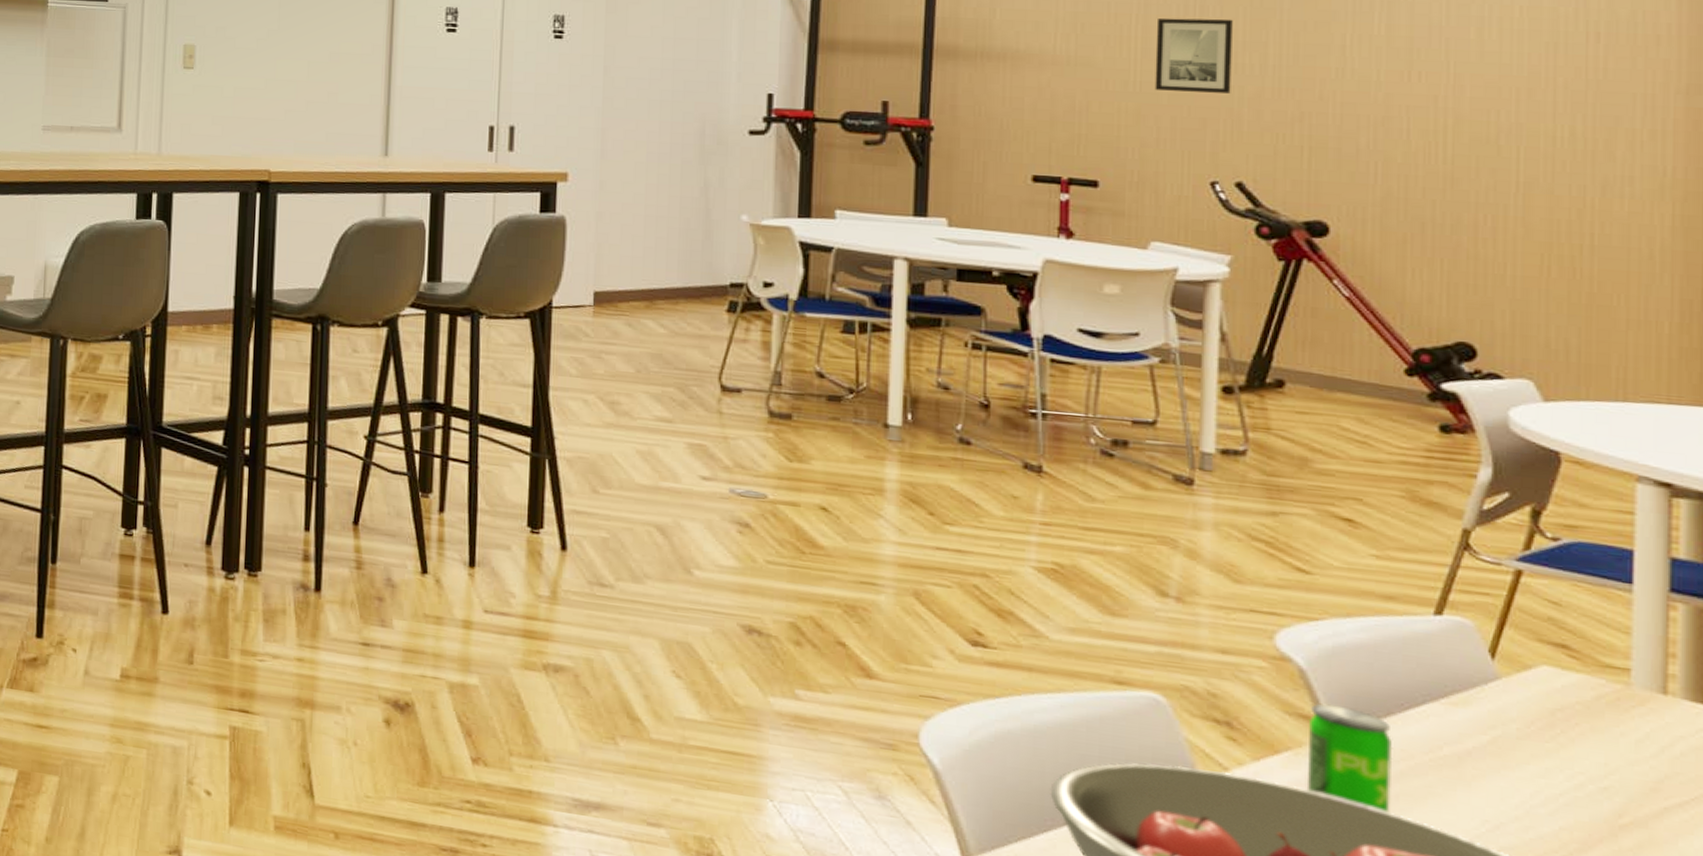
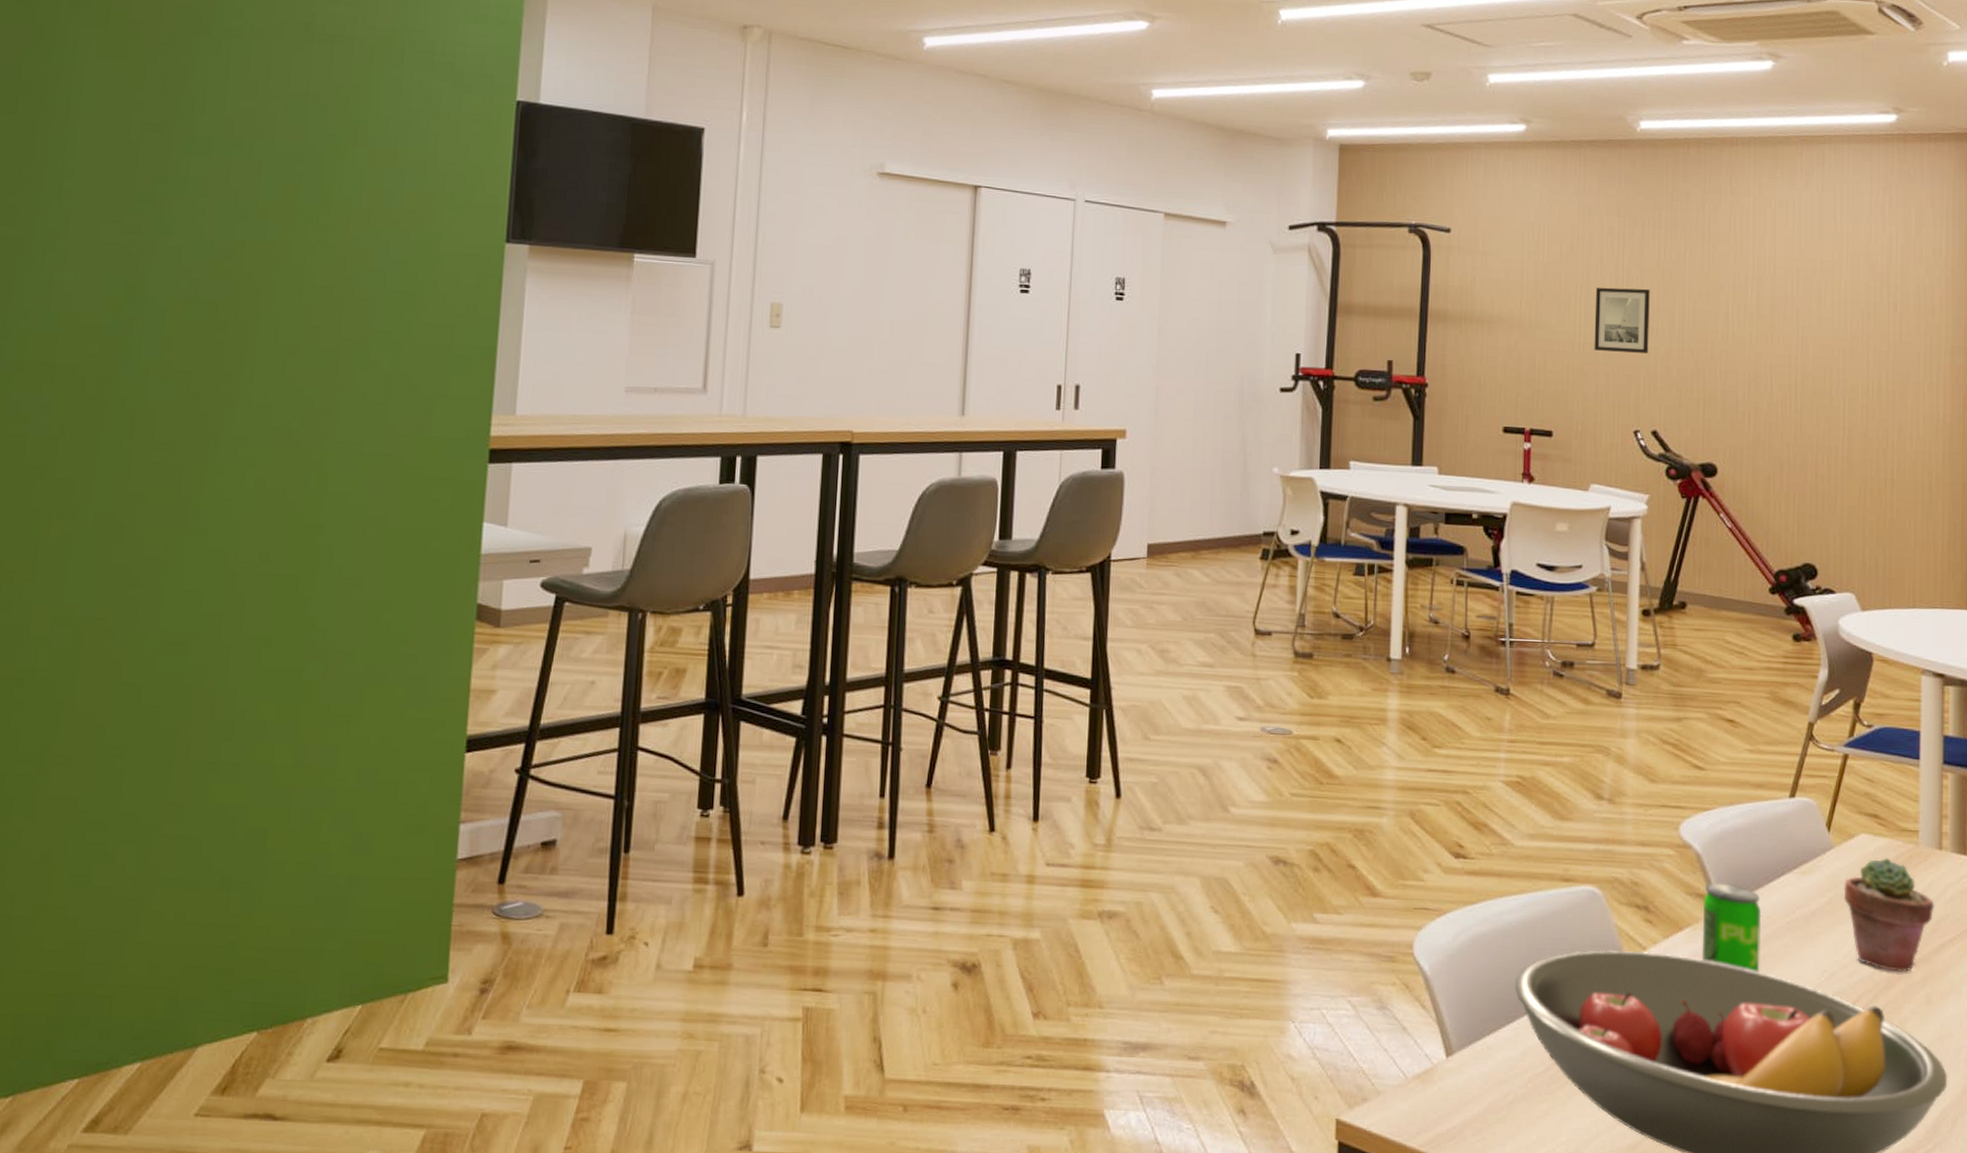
potted succulent: none [1514,697,1655,836] -> present [1843,858,1935,973]

